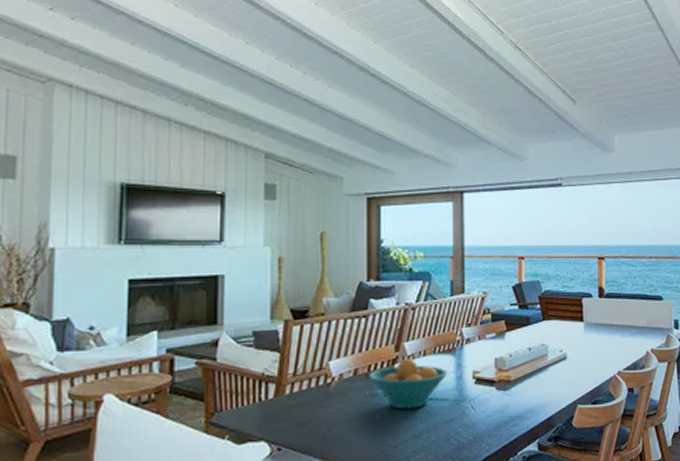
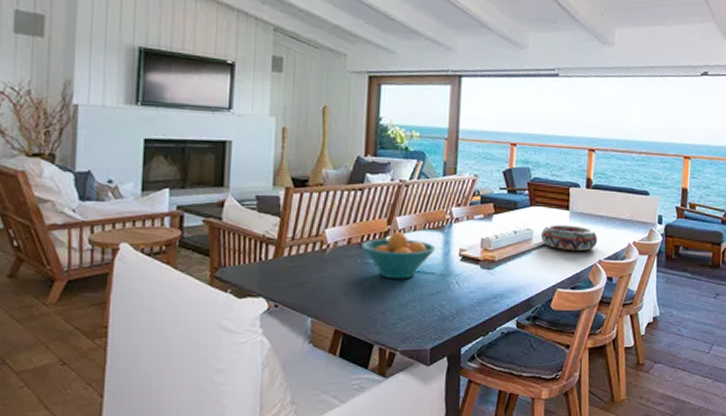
decorative bowl: none [556,337,615,364] -> present [540,225,598,251]

